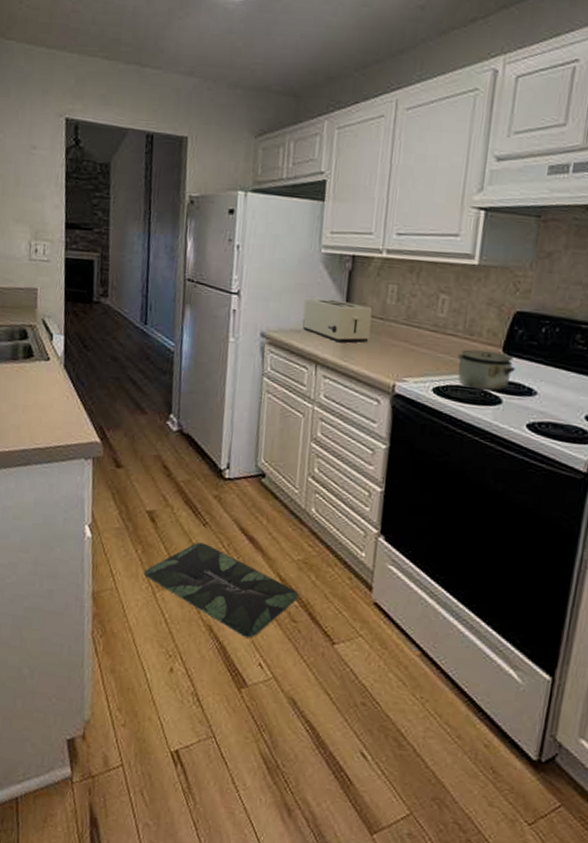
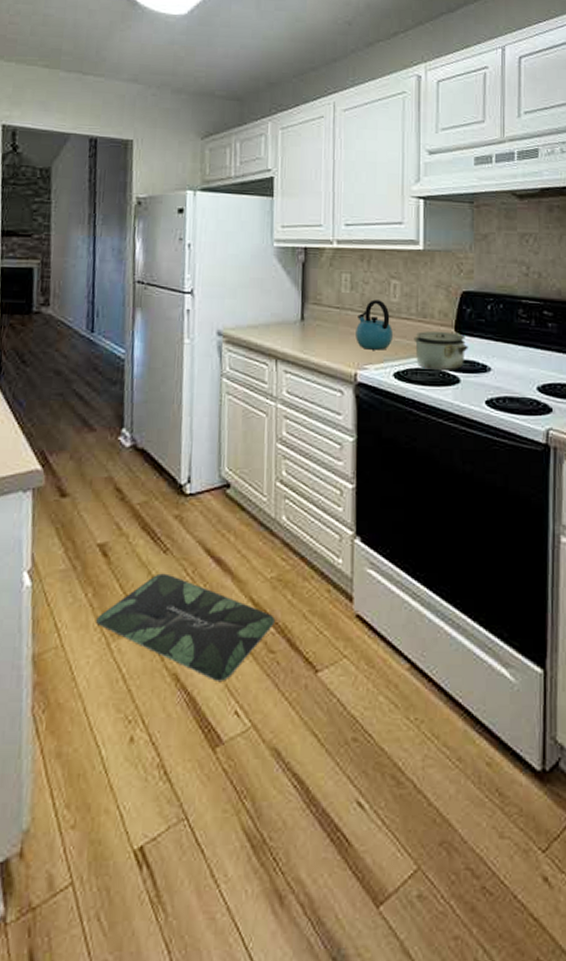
toaster: present [303,298,373,343] -> none [259,291,328,335]
kettle: none [397,313,437,364] -> present [356,299,393,350]

